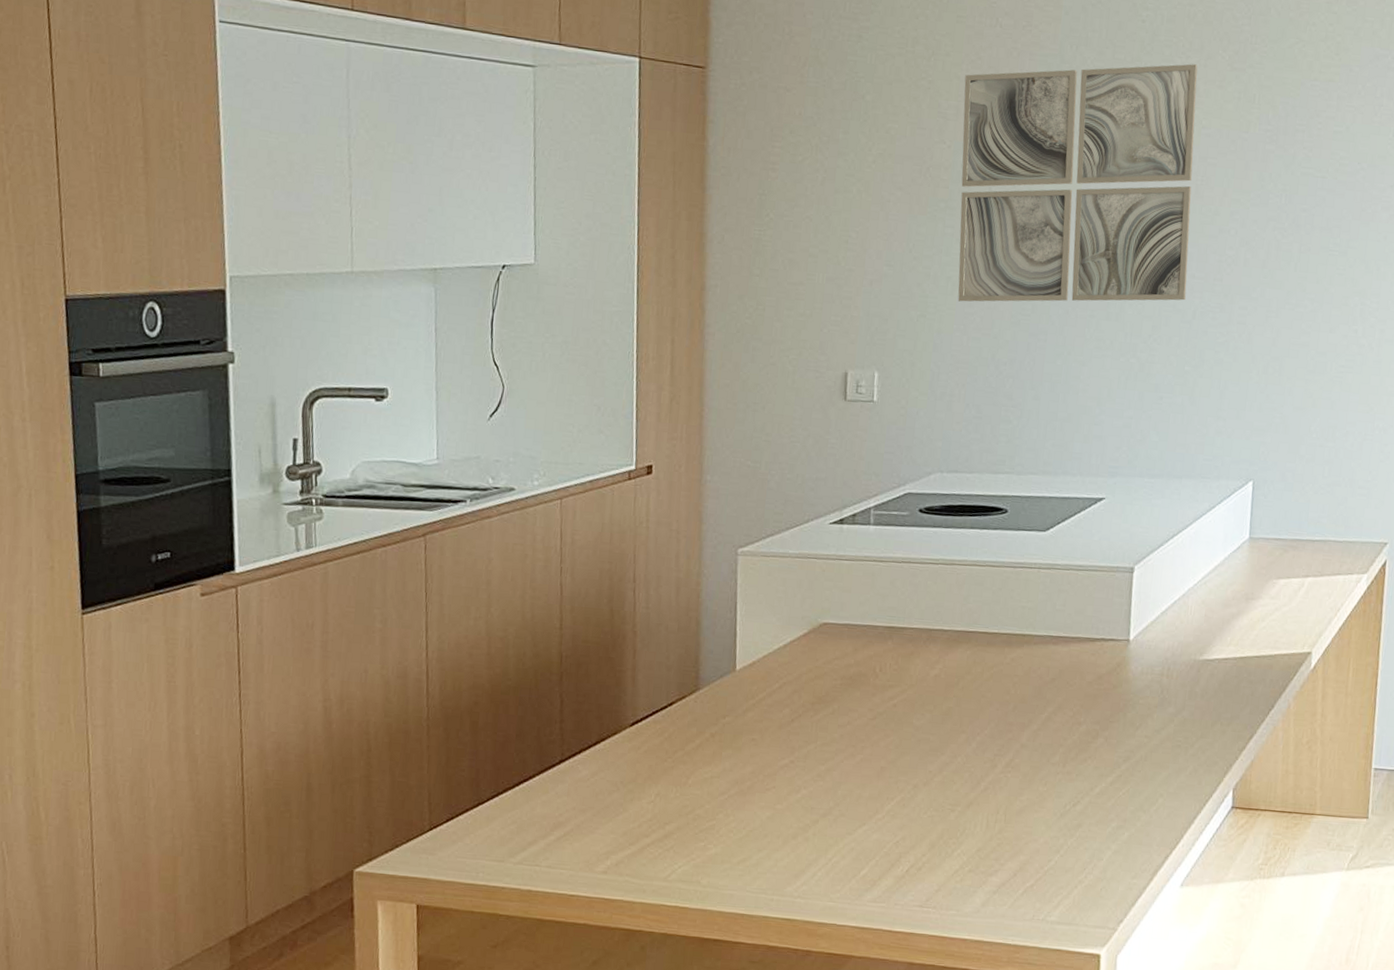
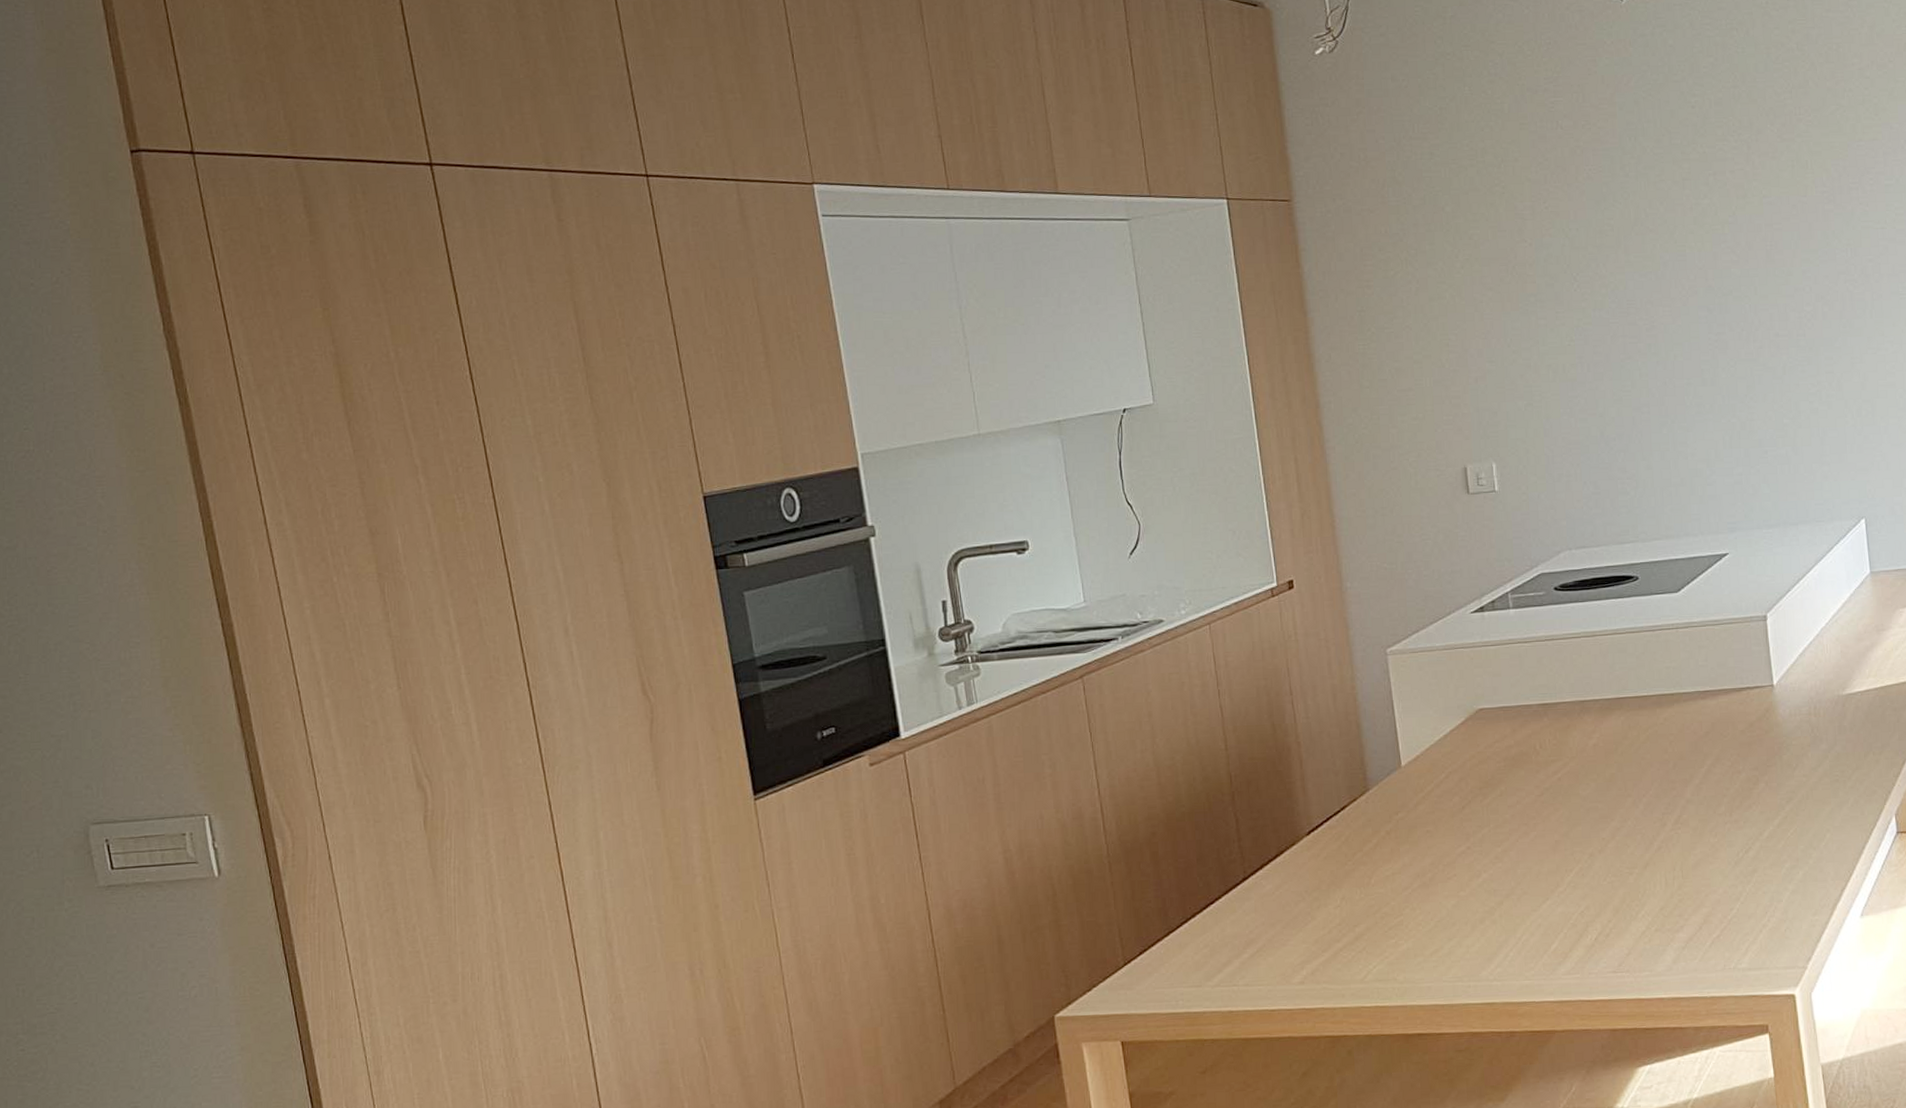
wall art: present [958,64,1198,302] -> none [1535,140,1774,387]

